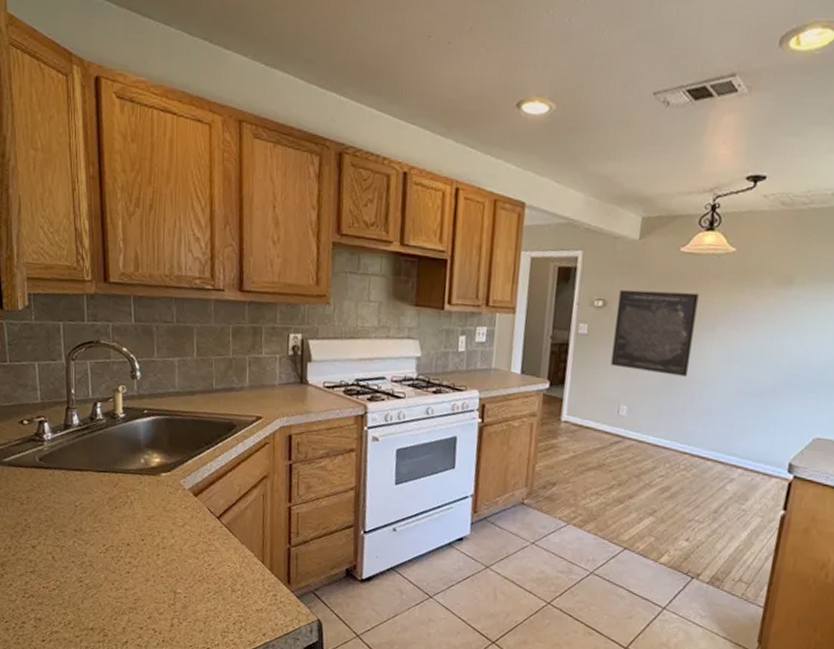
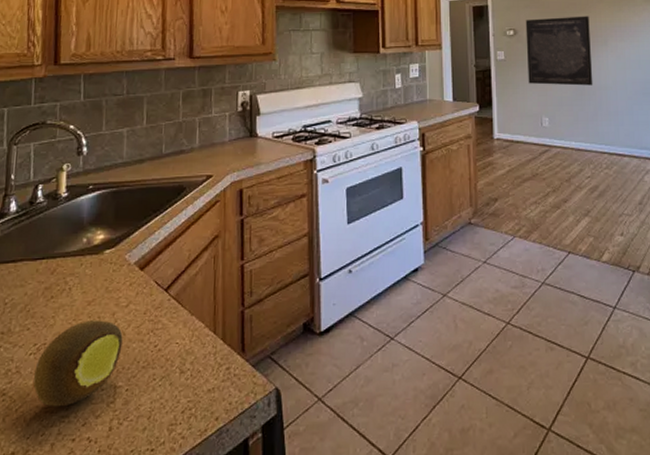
fruit: none [105,532,180,600] -> present [33,320,123,407]

